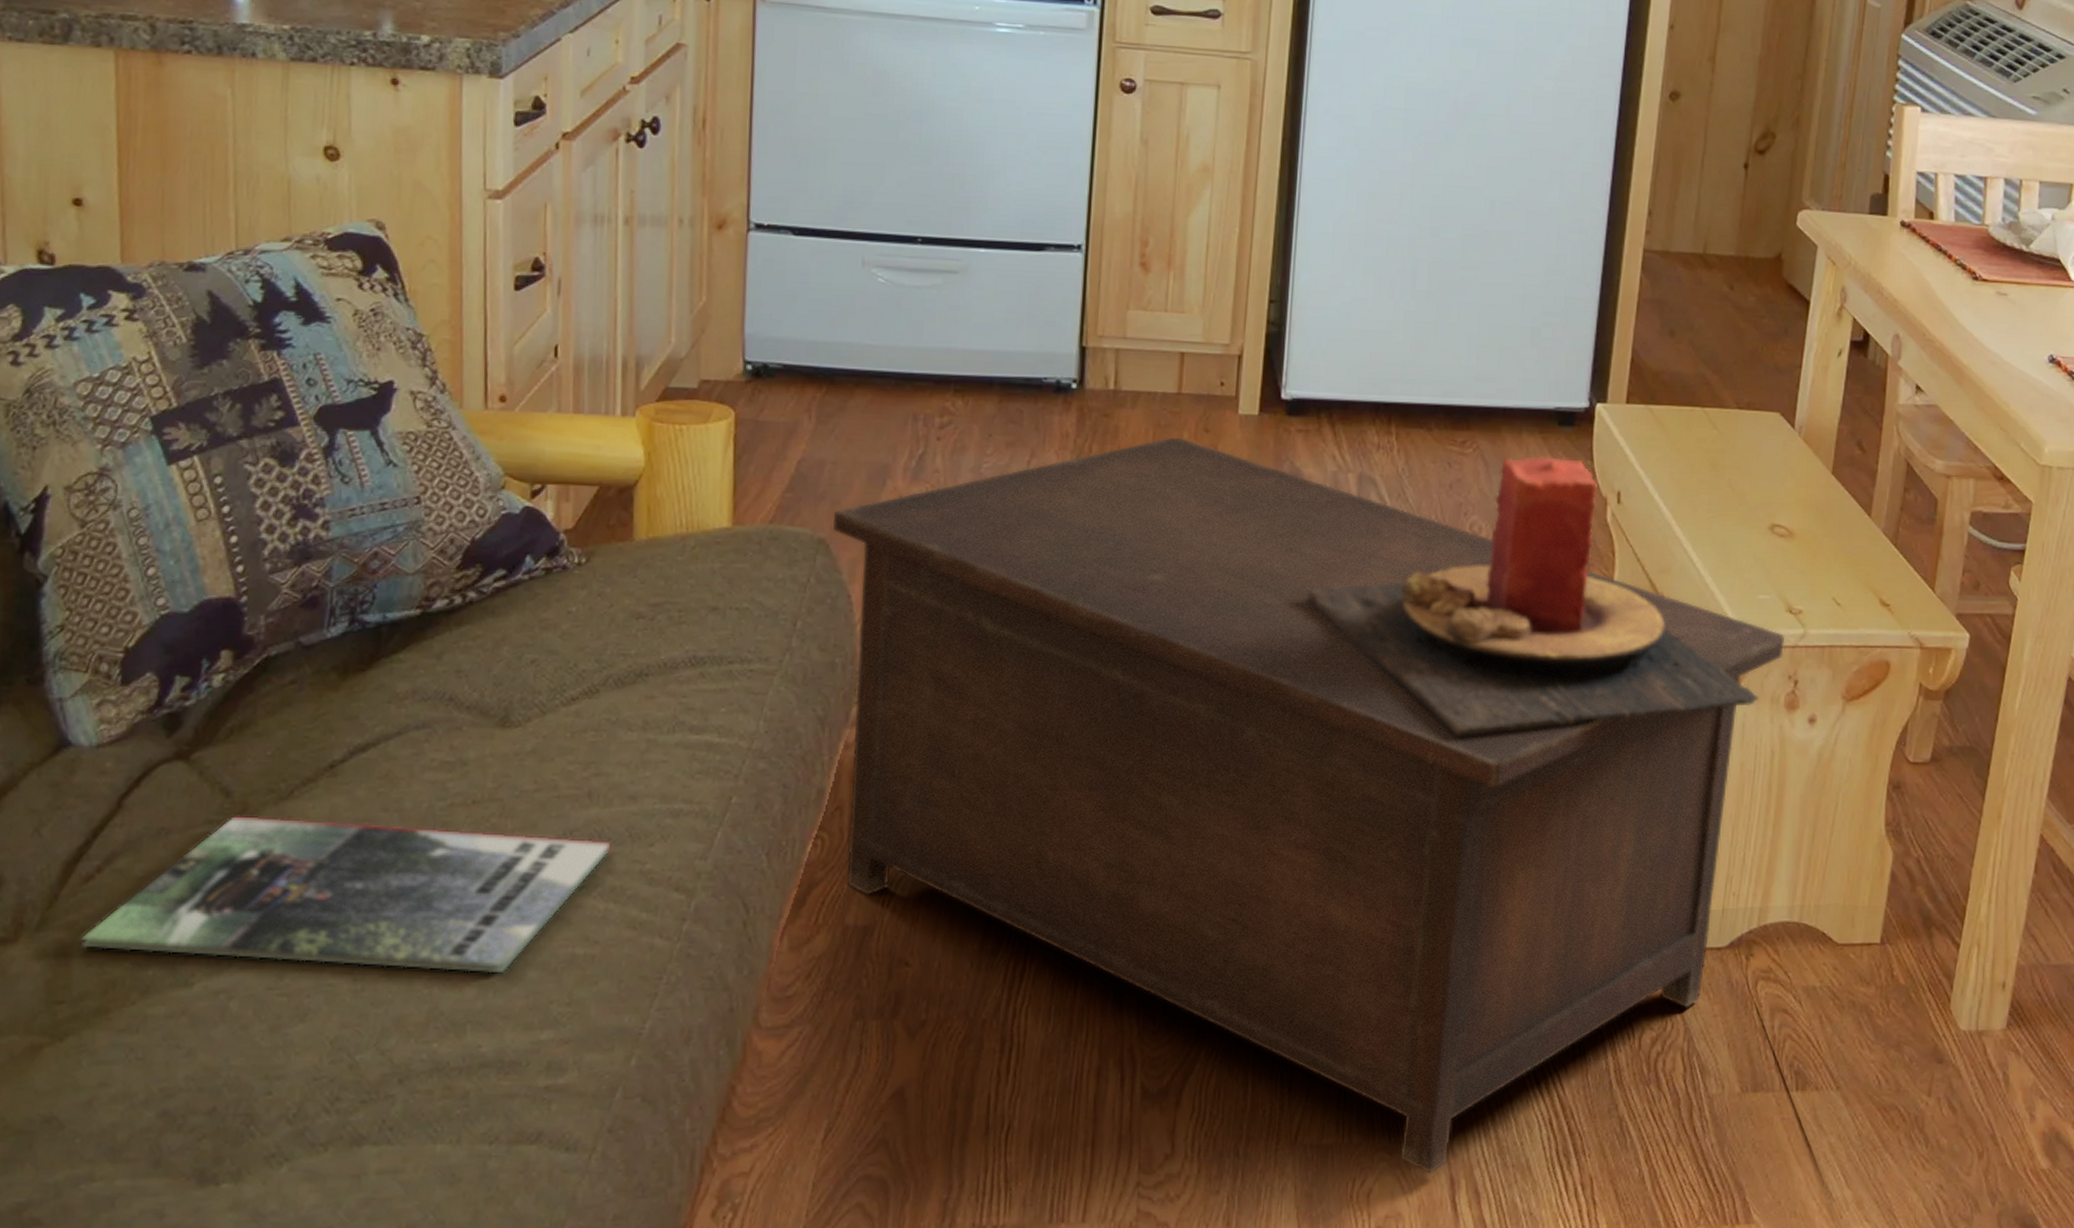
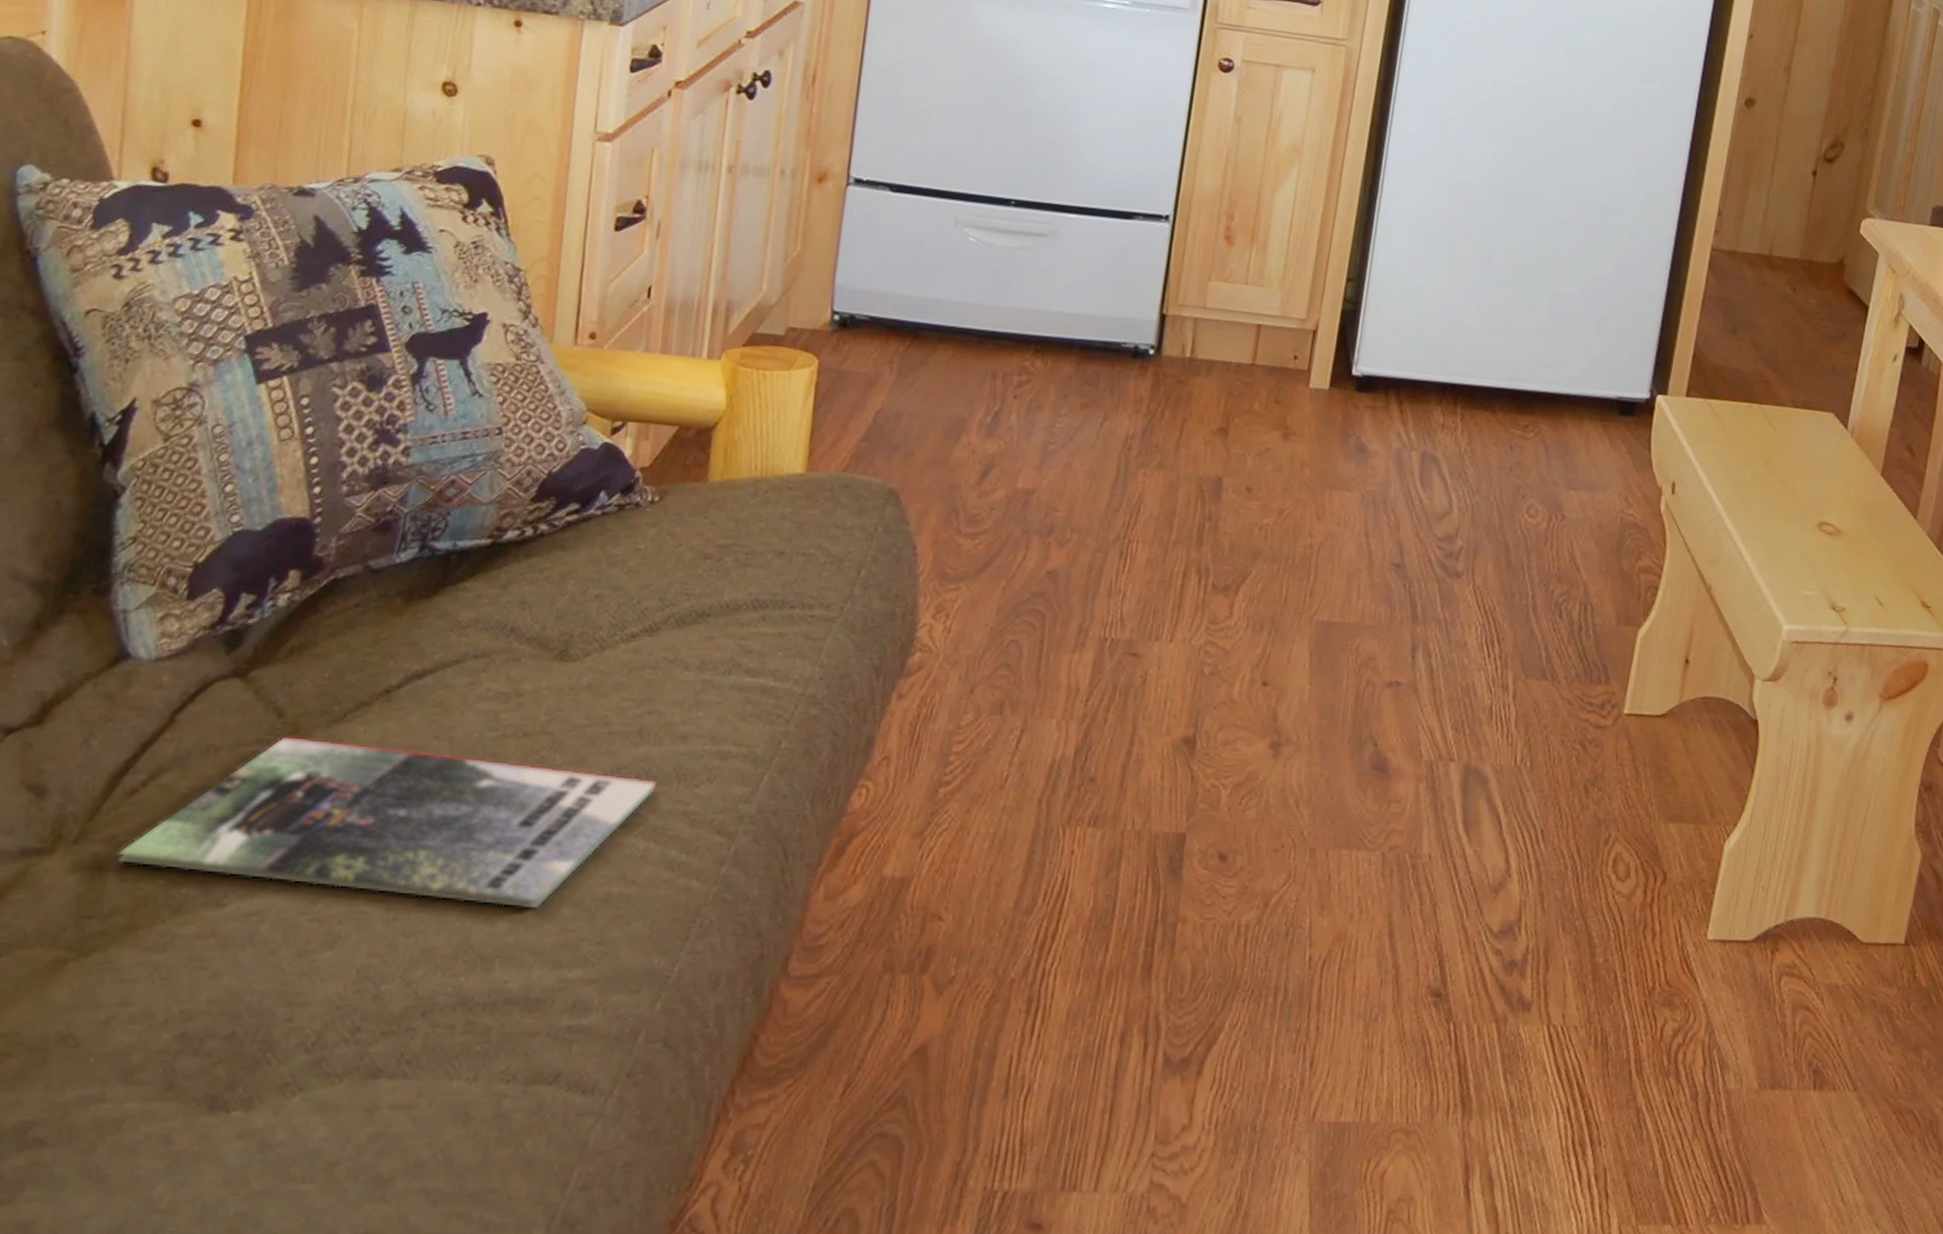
cabinet: present [833,437,1786,1173] -> none [887,406,1828,1157]
candle: present [1307,456,1760,739] -> none [1363,443,1799,719]

